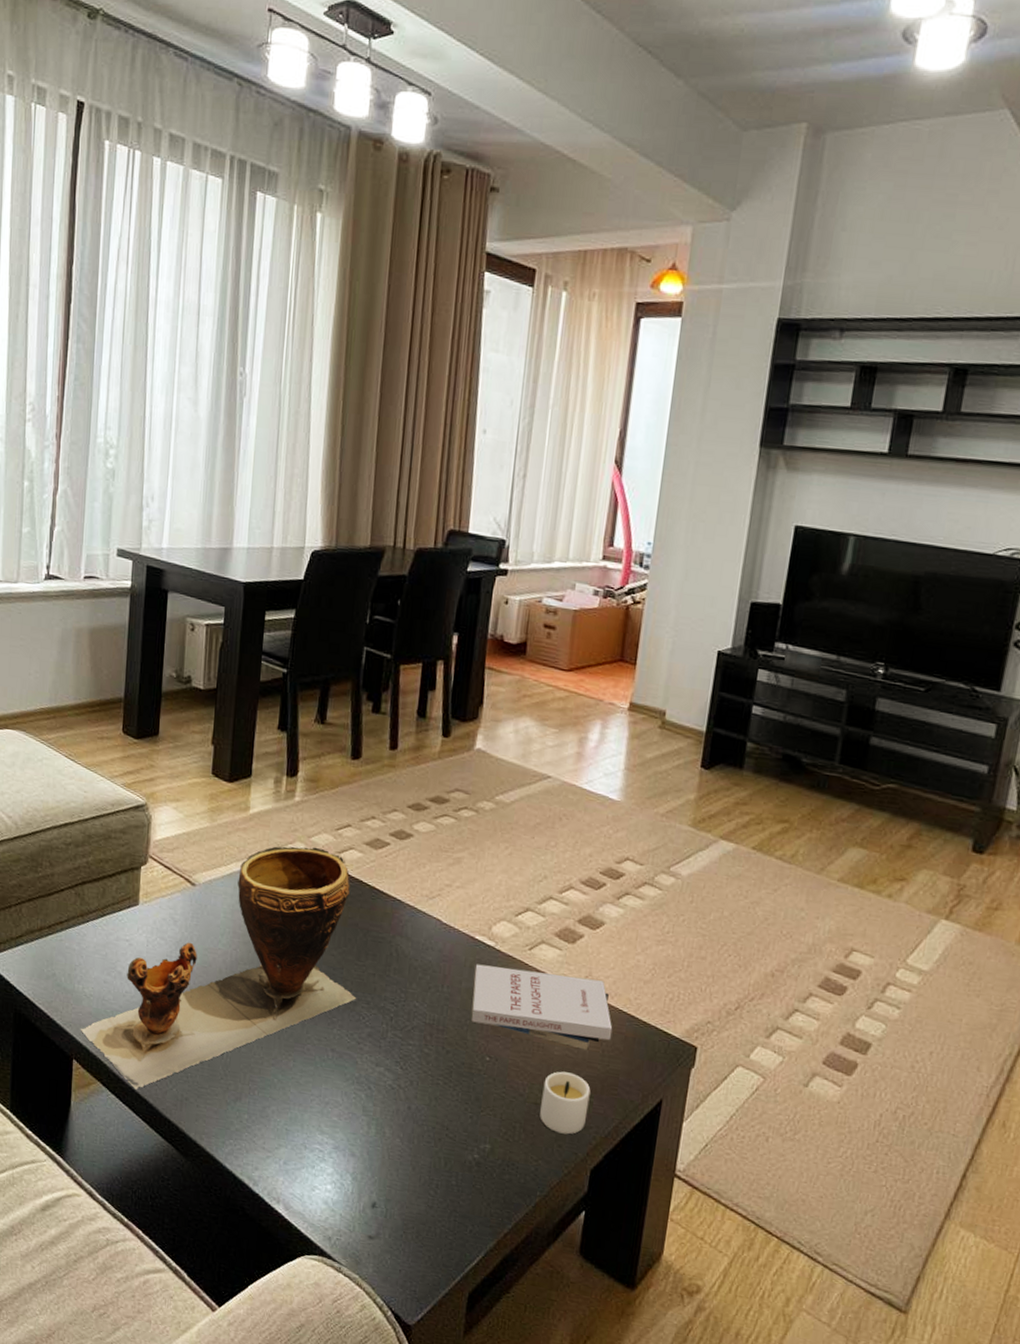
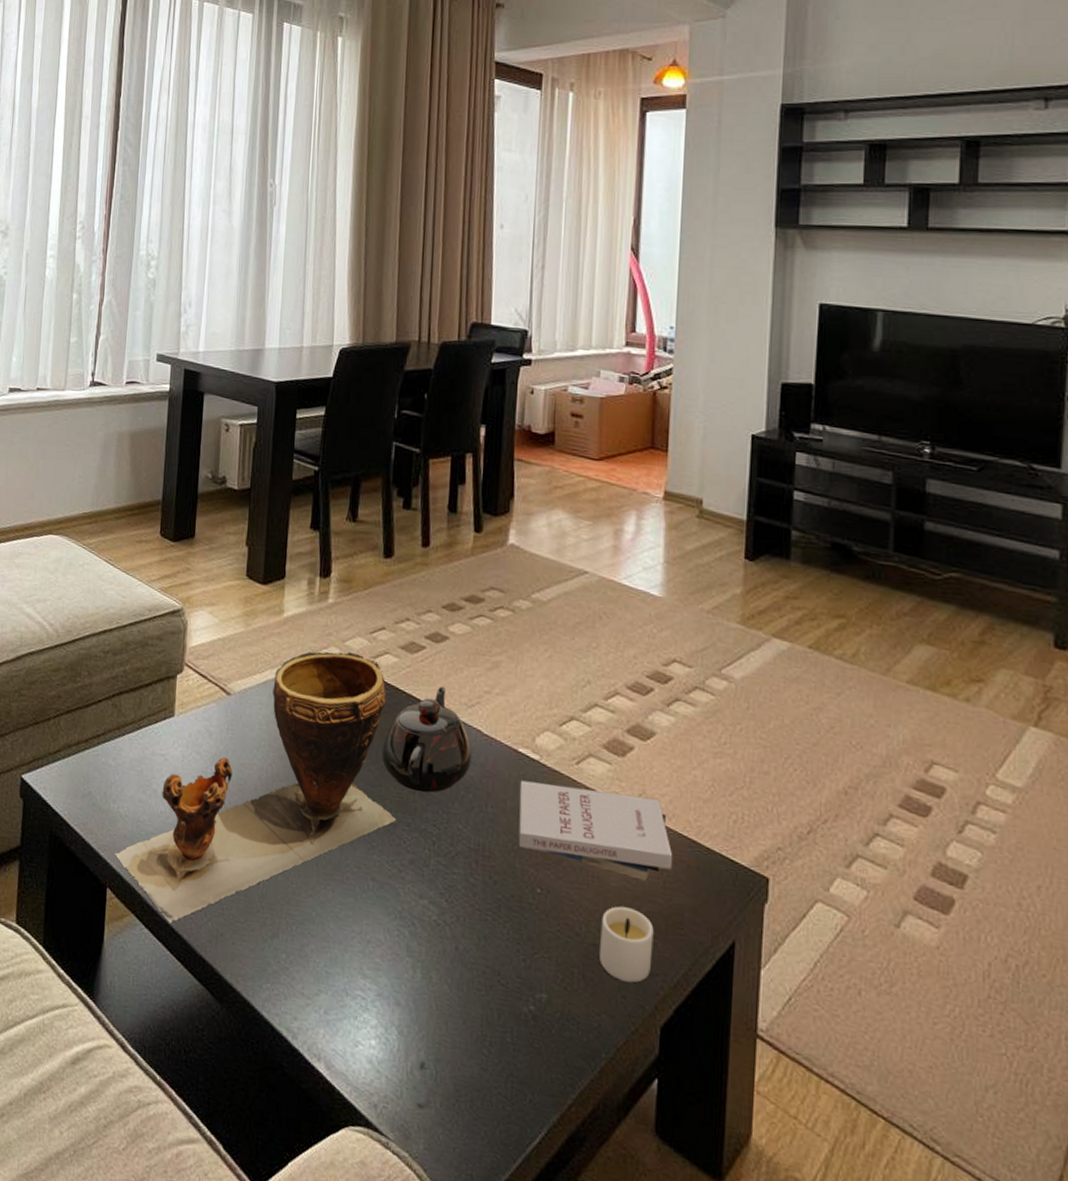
teapot: none [344,879,431,975] -> present [382,686,472,793]

